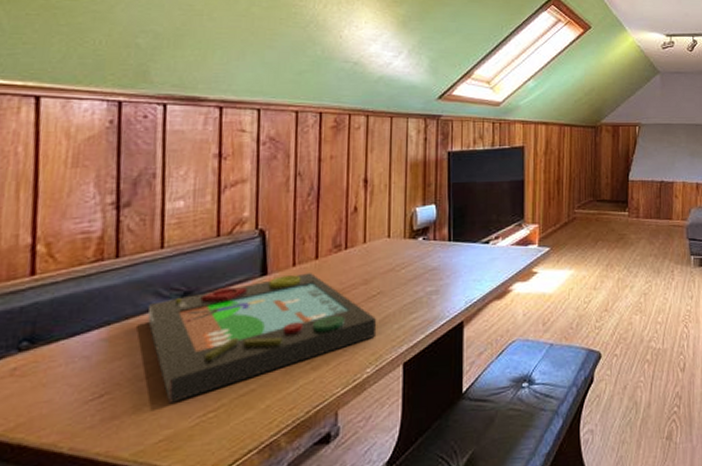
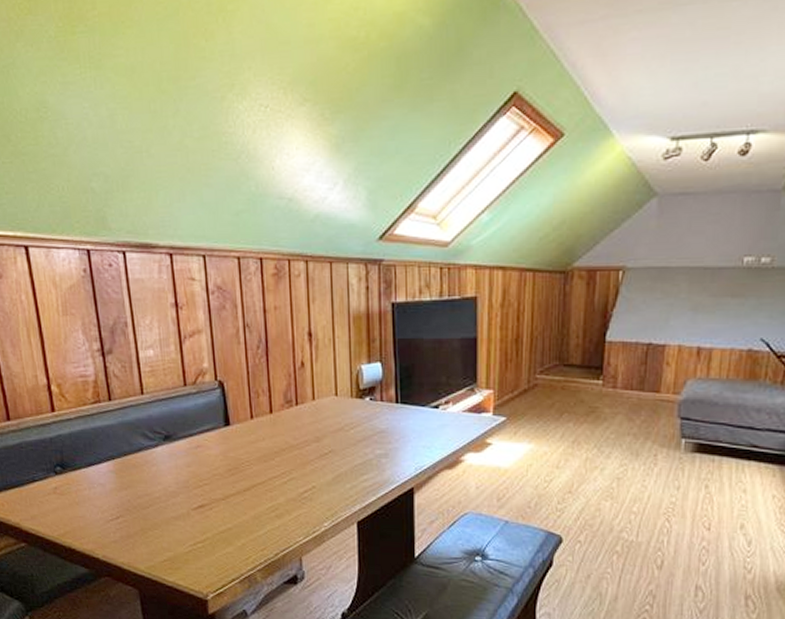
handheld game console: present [148,273,377,403] -> none [140,426,331,531]

